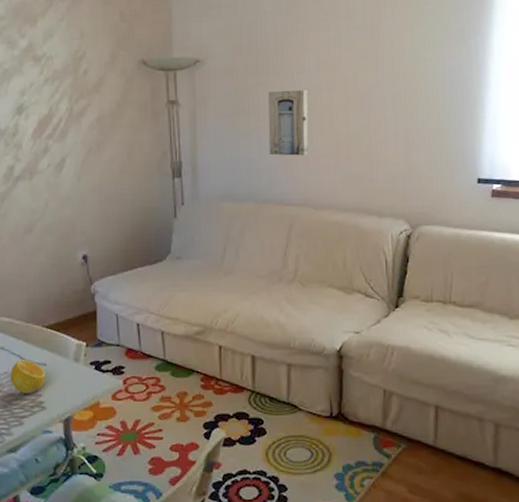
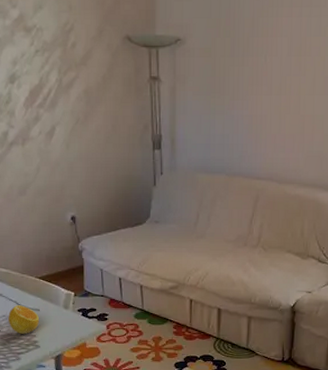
wall art: present [268,90,309,156] -> none [241,73,278,134]

